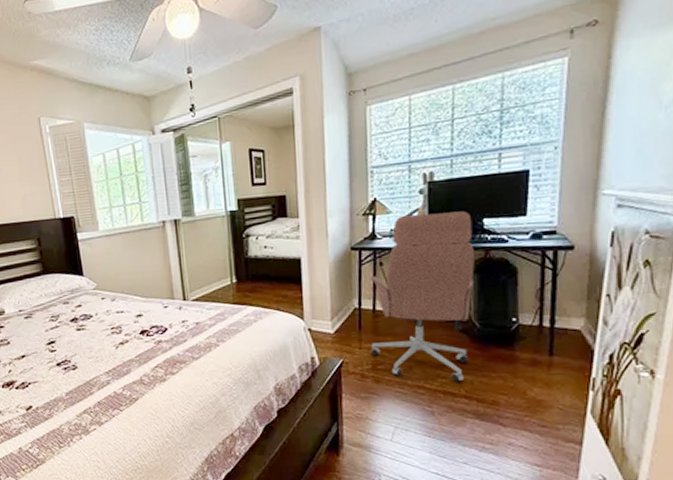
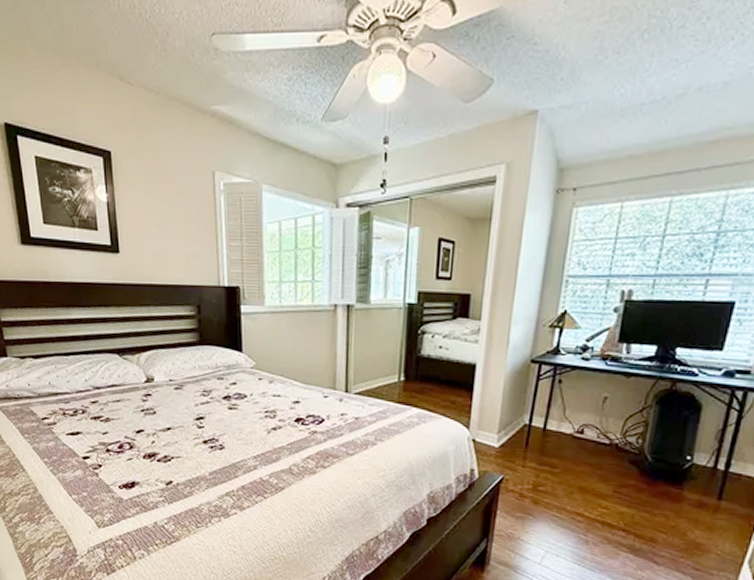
office chair: present [370,211,475,382] -> none [534,332,665,514]

